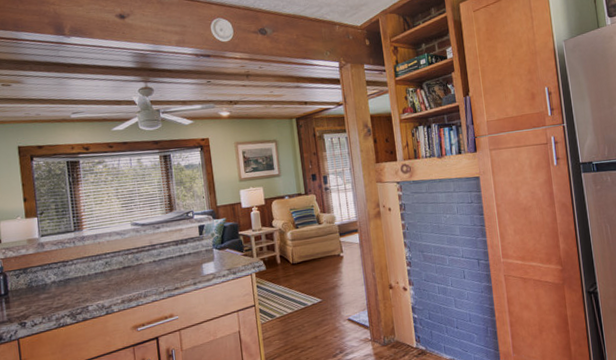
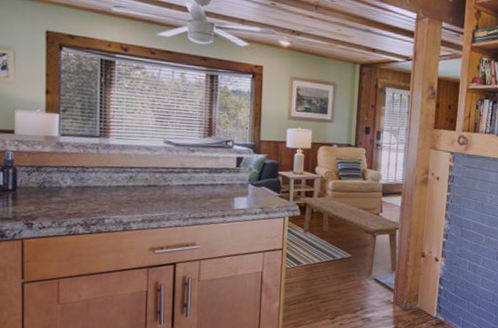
bench: none [262,247,367,318] -> present [299,196,401,276]

